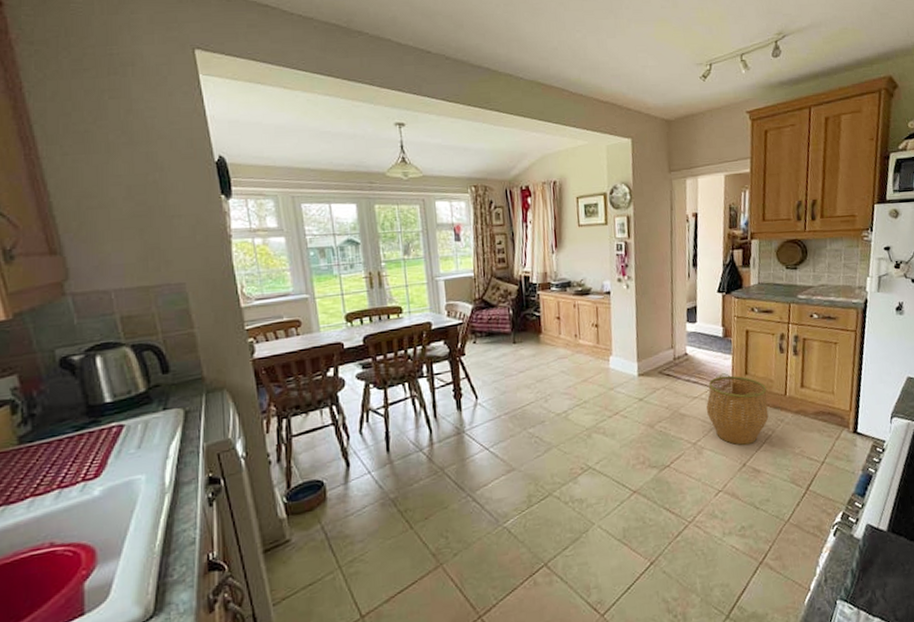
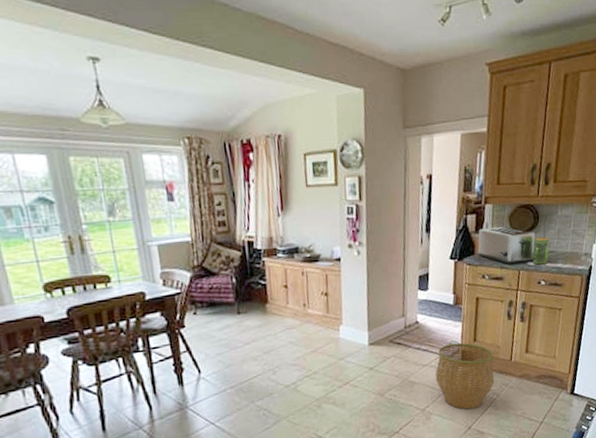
toaster: none [745,260,805,299] -> present [478,226,536,265]
jar: none [803,270,821,300] -> present [532,236,550,266]

